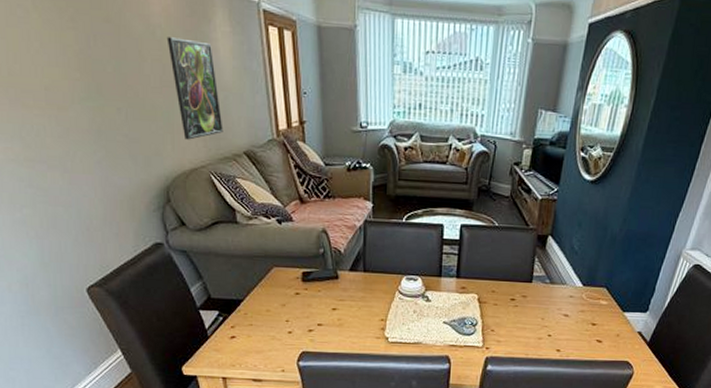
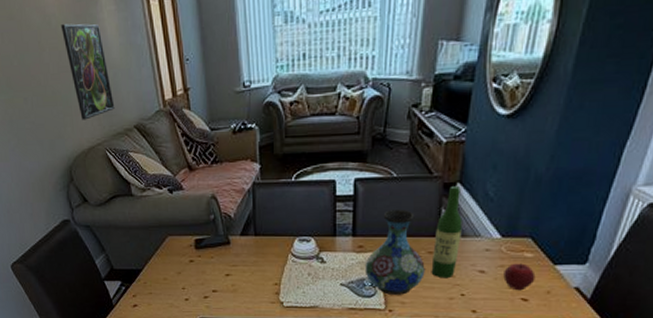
vase: none [466,256,519,334] -> present [365,210,425,295]
wine bottle: none [524,239,552,321] -> present [431,187,462,279]
apple: none [583,309,609,333] -> present [503,263,536,291]

